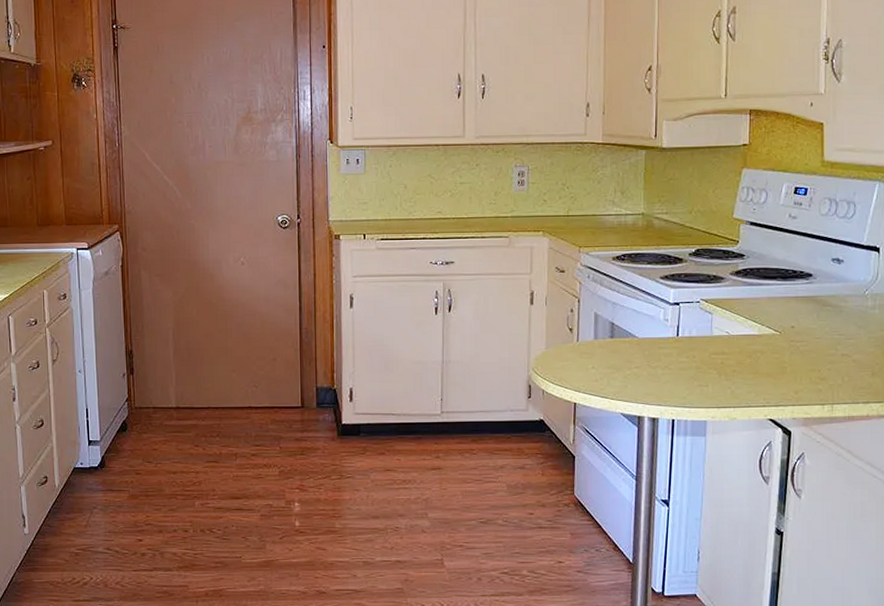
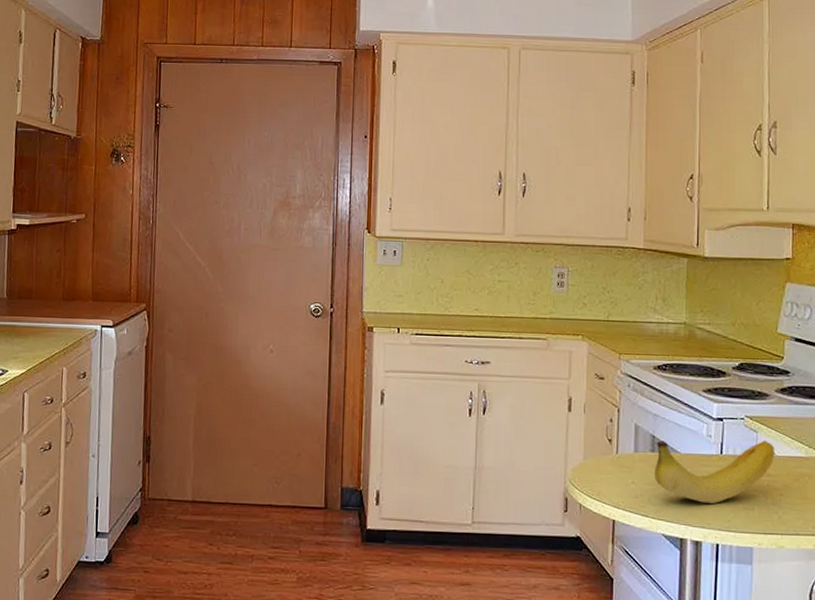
fruit: none [614,321,729,383] -> present [655,440,775,503]

